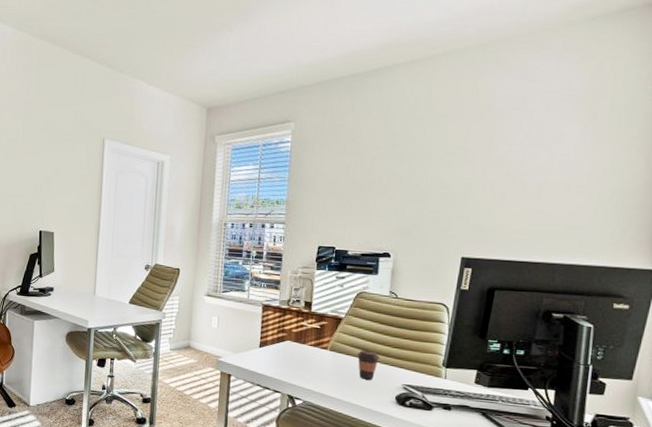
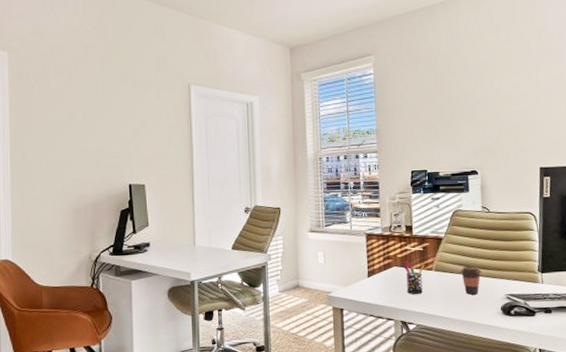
pen holder: none [297,336,320,371] -> present [403,260,425,294]

